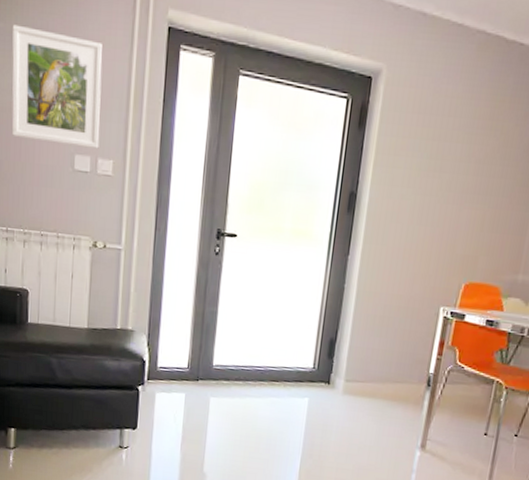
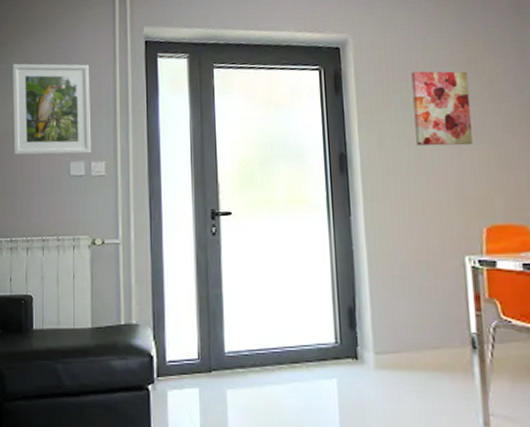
wall art: none [423,118,487,204] -> present [411,71,472,146]

